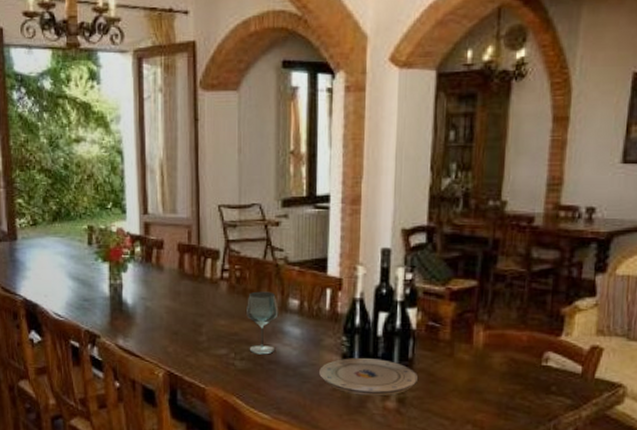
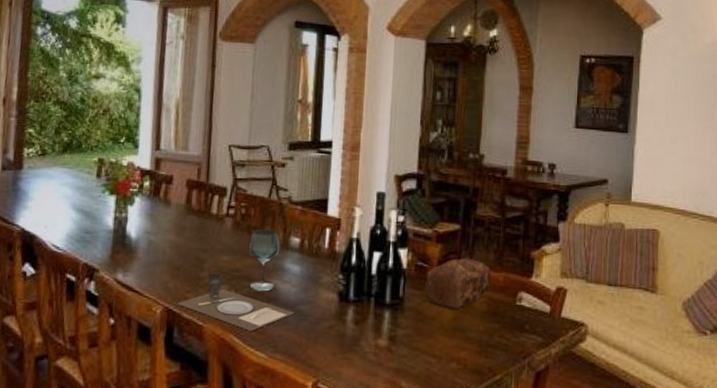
place setting: none [177,337,298,393] -> present [176,273,296,331]
plate: present [319,358,419,396] -> none [316,296,409,334]
bread loaf: none [437,316,512,371] -> present [425,258,491,309]

